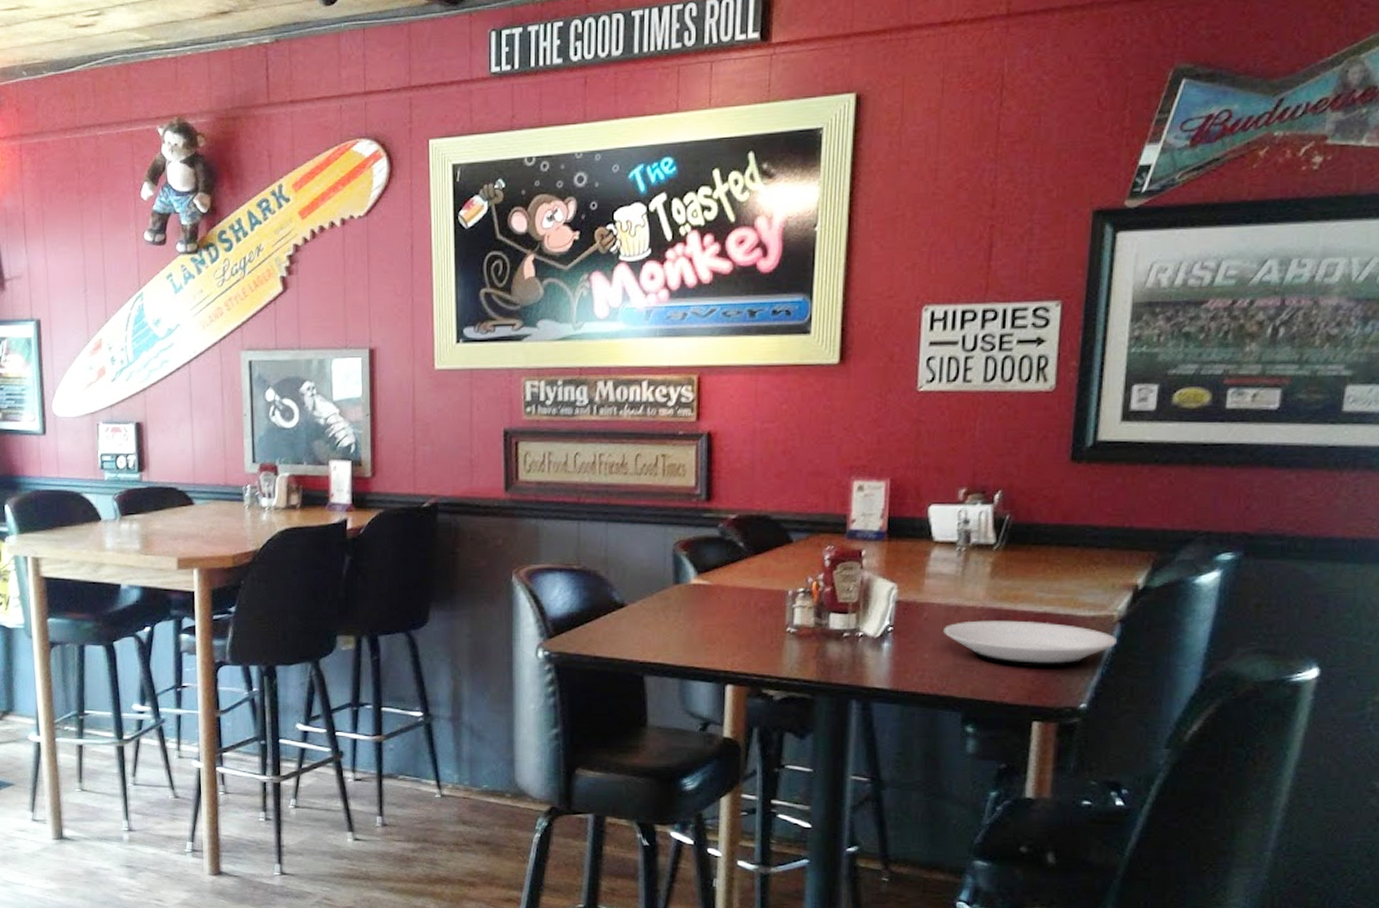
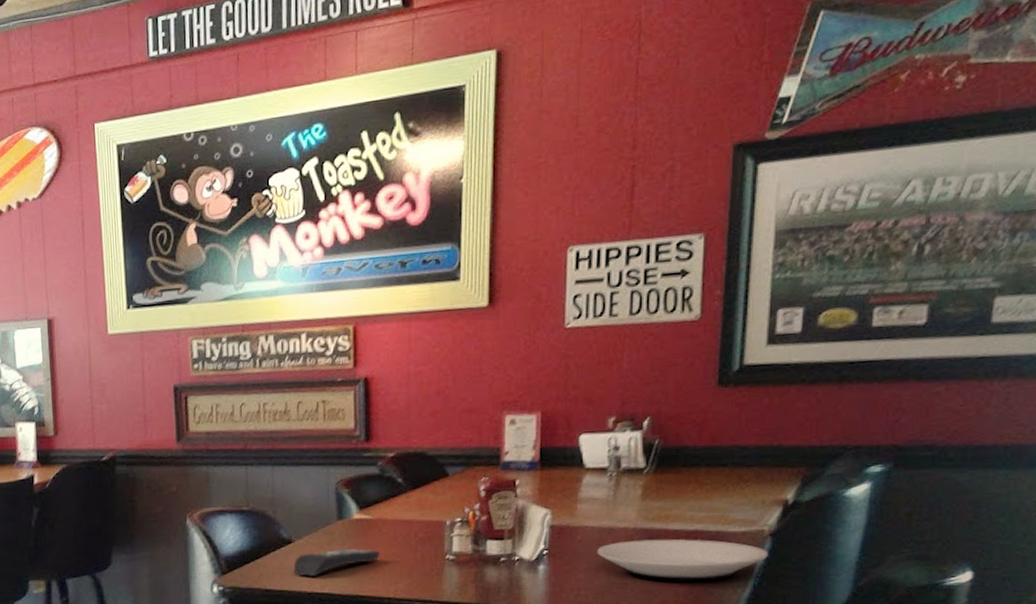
remote control: none [625,616,717,645] -> present [293,549,380,577]

